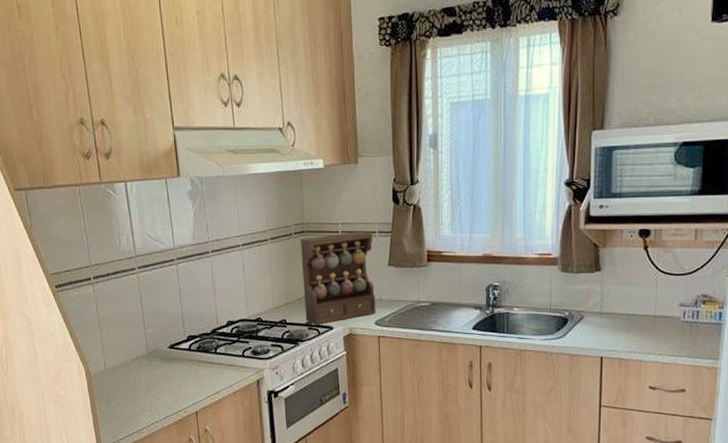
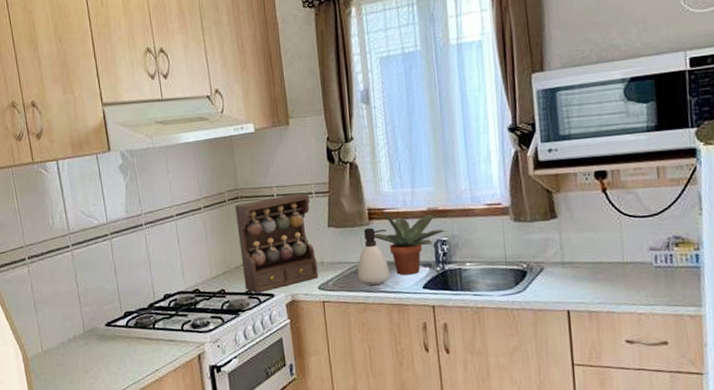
soap dispenser: none [412,270,443,323] -> present [357,228,390,285]
potted plant: none [431,254,499,316] -> present [374,212,446,275]

